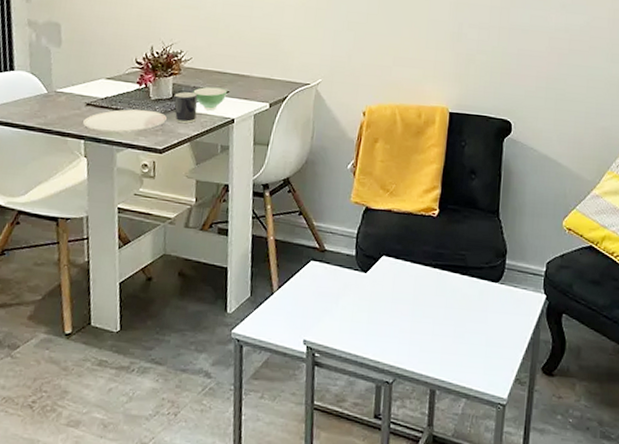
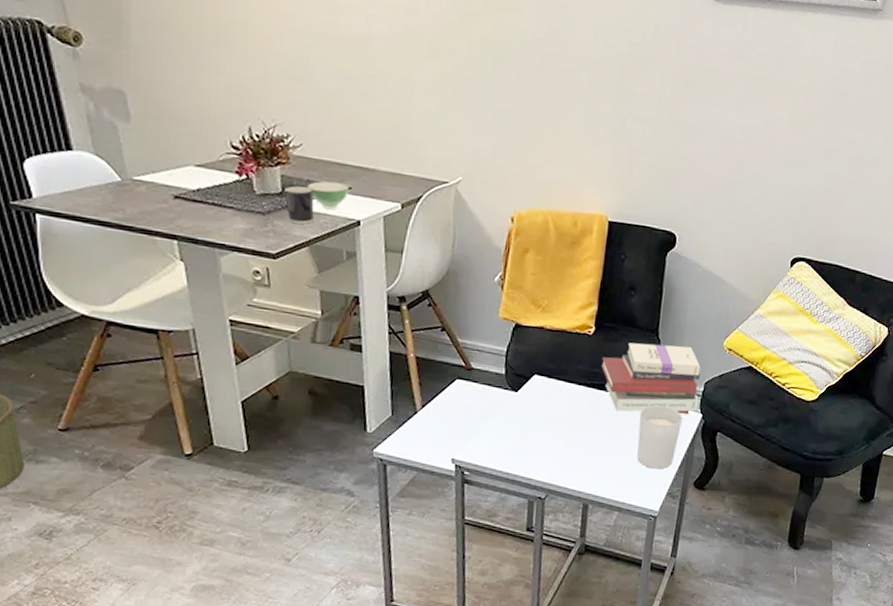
plate: present [83,109,168,133] -> none [173,204,279,233]
books: none [445,224,542,294] -> present [601,342,701,414]
candle holder: none [482,285,528,353] -> present [637,405,684,469]

